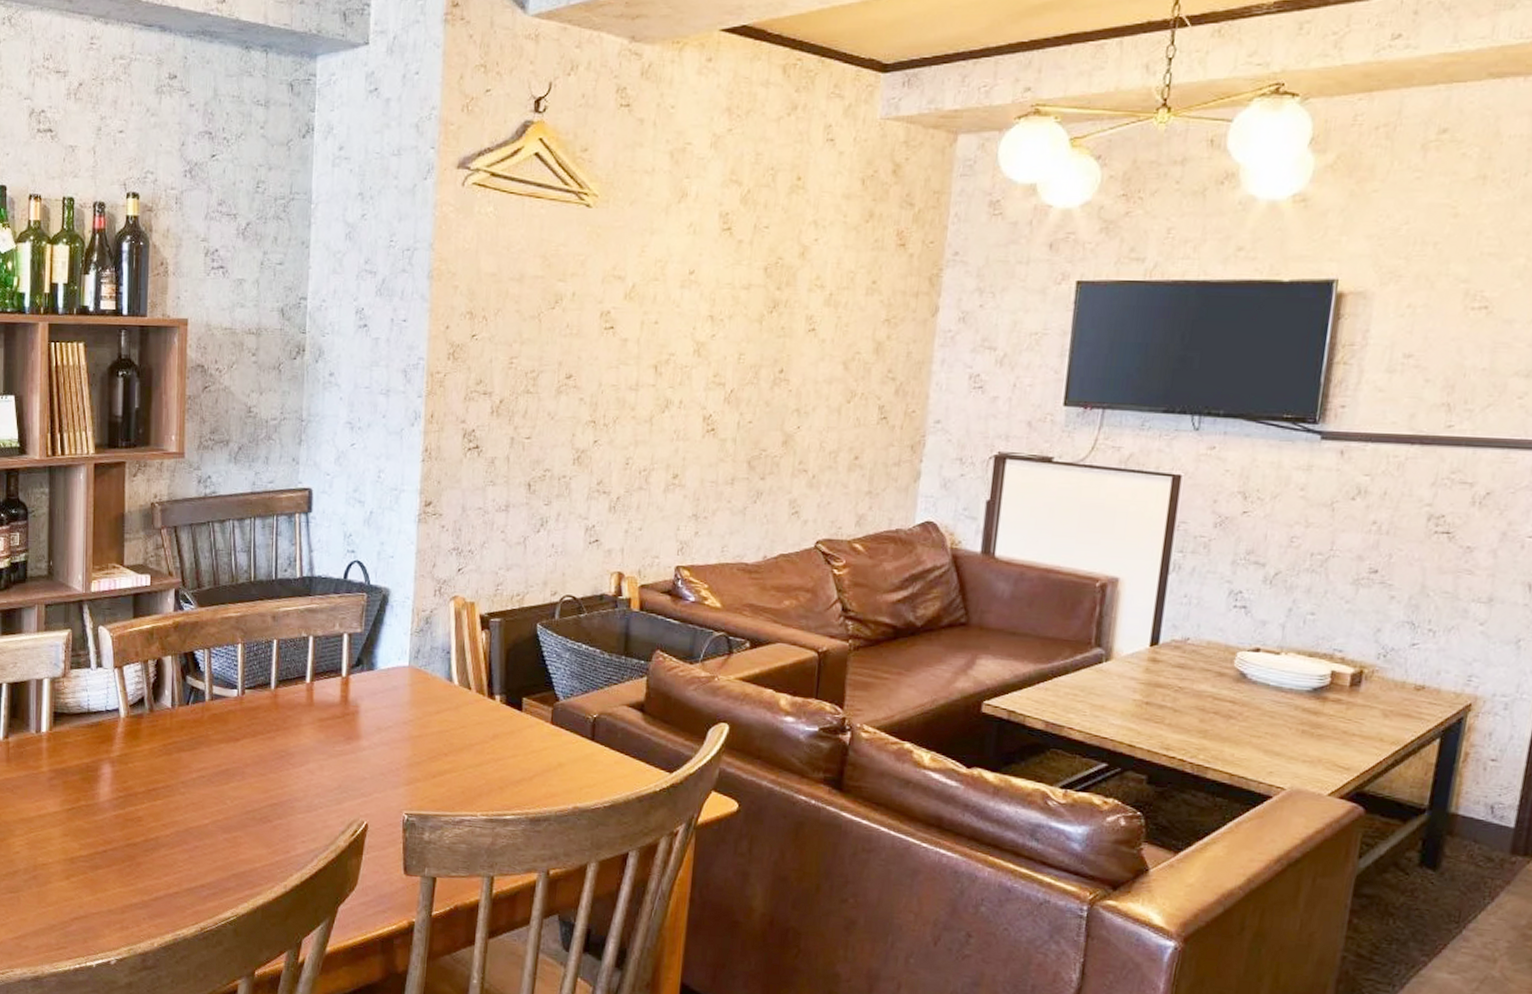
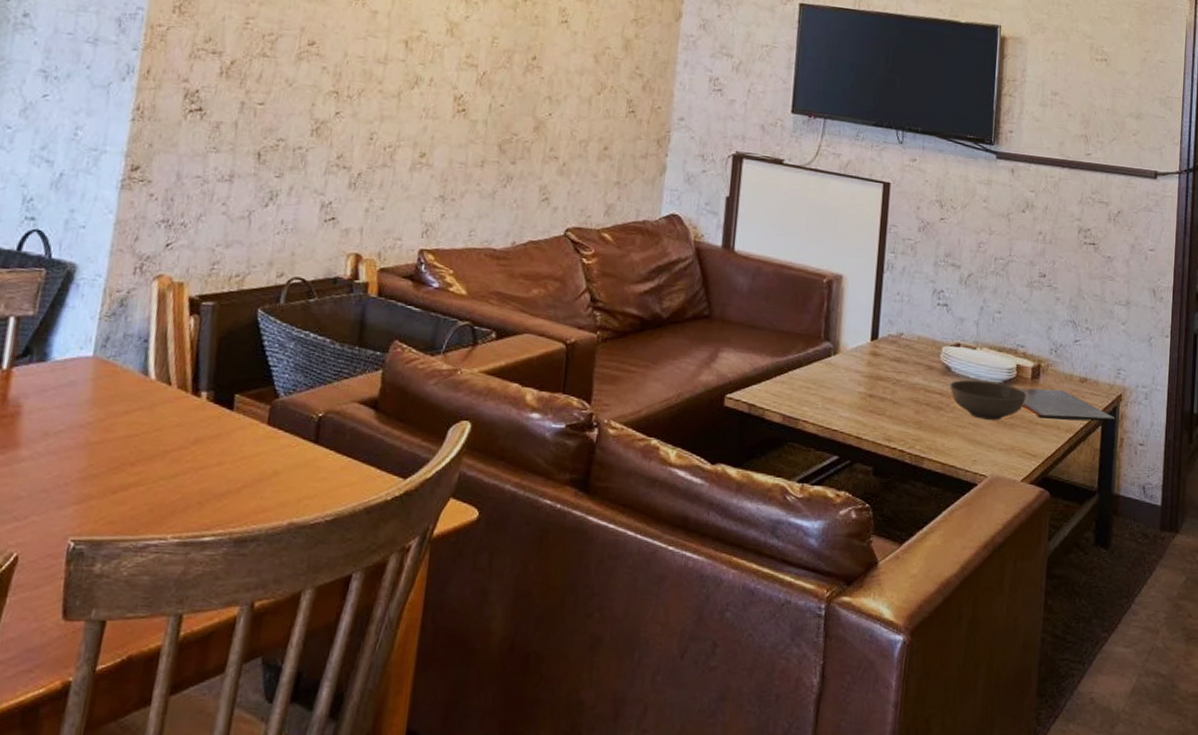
bowl: none [1243,687,1344,731] -> present [949,379,1028,420]
magazine: none [1329,696,1460,735] -> present [1016,388,1116,422]

